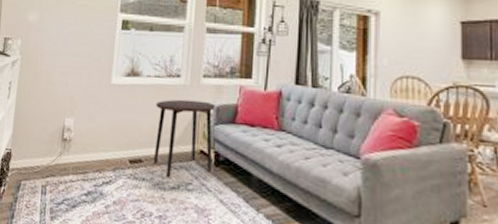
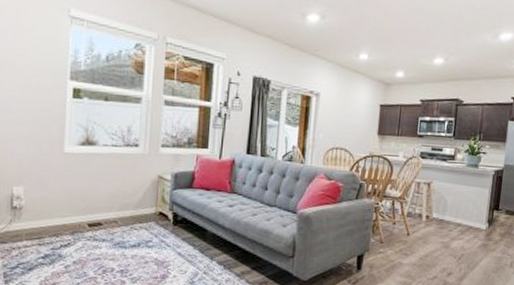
side table: present [153,99,216,179] -> none [113,167,174,238]

